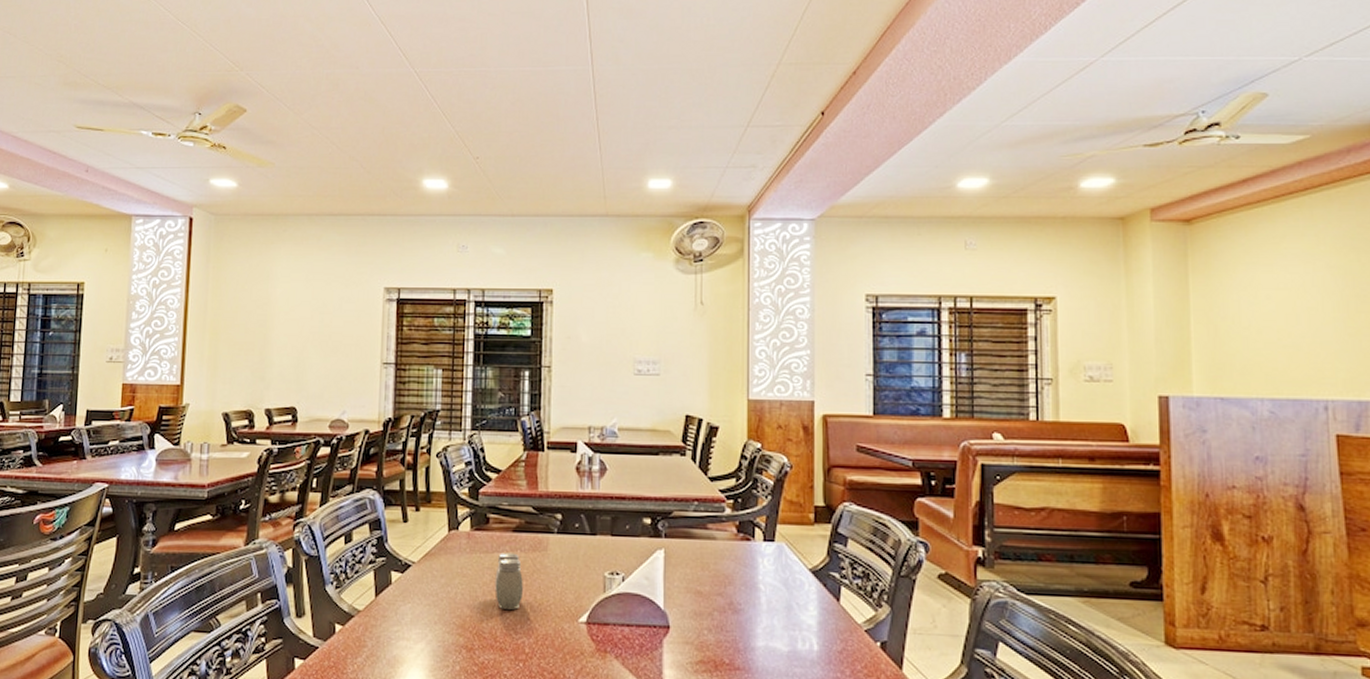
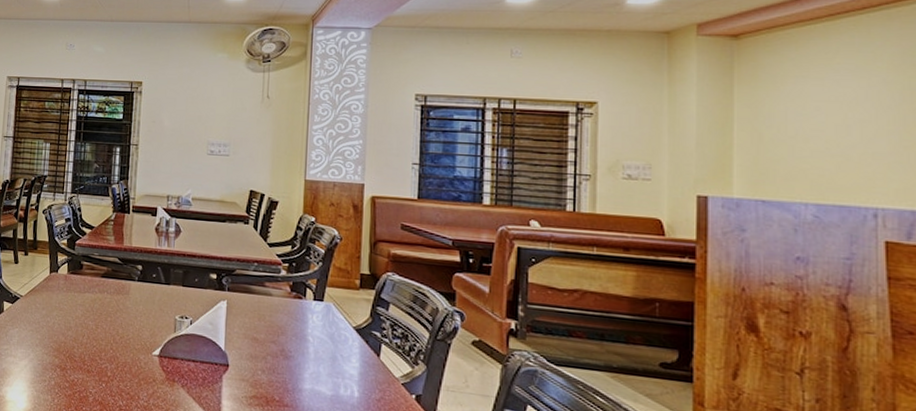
salt and pepper shaker: present [495,552,523,610] -> none [85,293,108,340]

